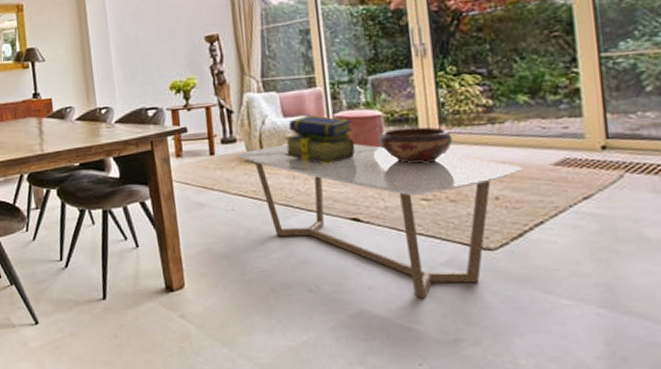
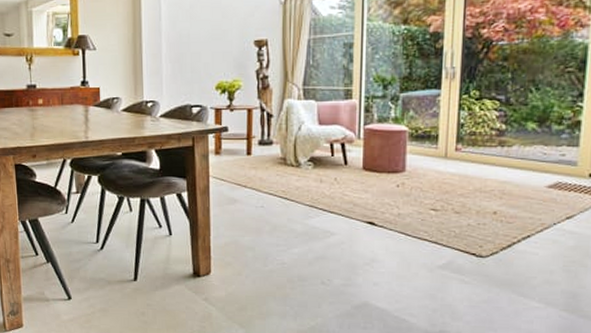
coffee table: present [238,144,522,299] -> none [273,150,520,295]
stack of books: present [283,115,355,165] -> none [316,124,381,172]
decorative bowl: present [379,126,453,164] -> none [401,144,466,177]

